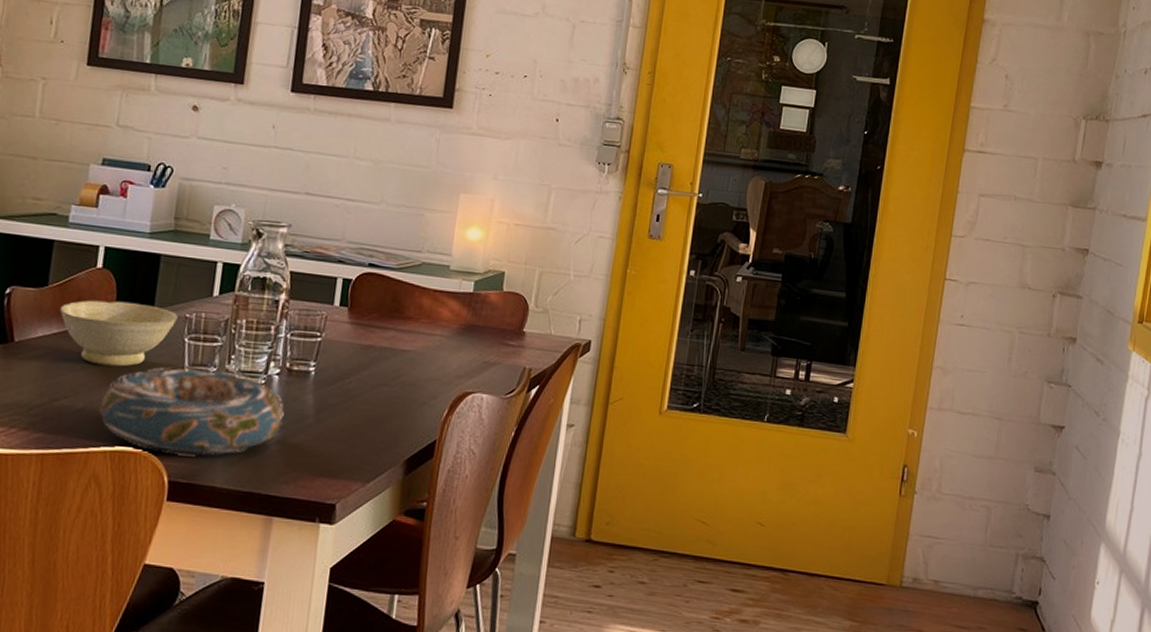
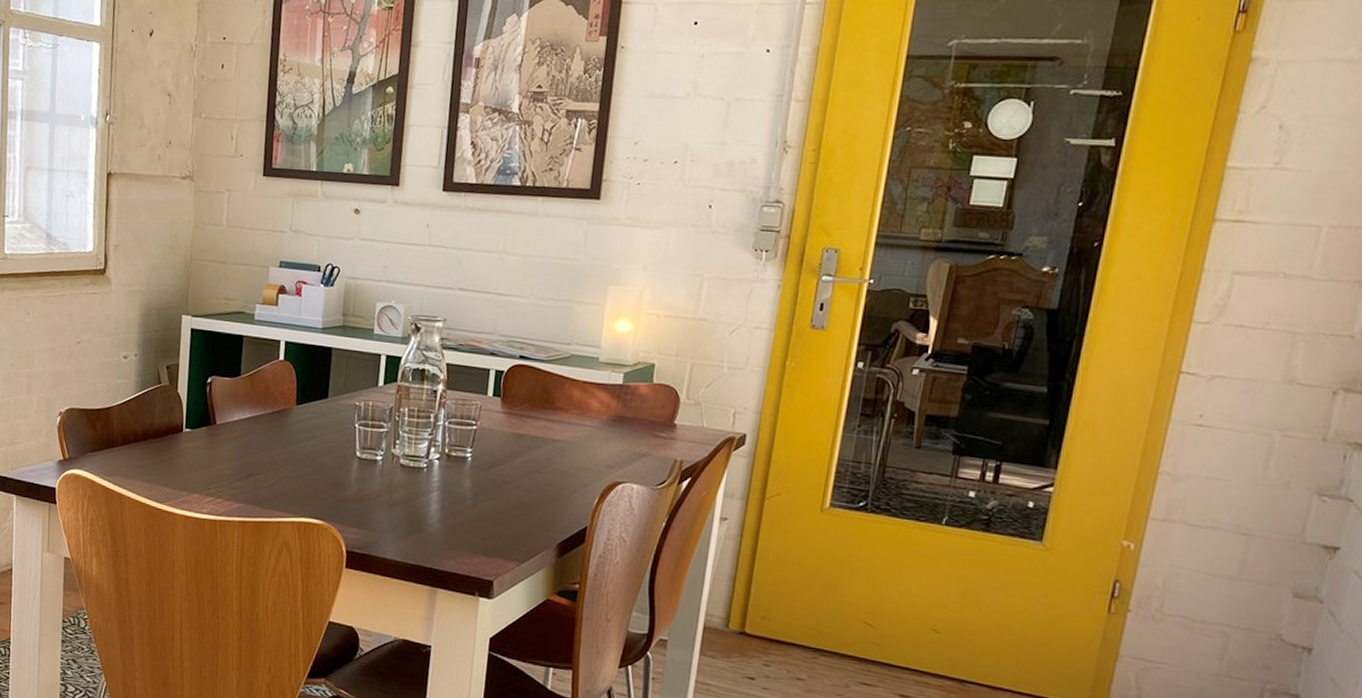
bowl: present [59,300,178,367] -> none [250,388,349,449]
decorative bowl: present [99,367,284,456] -> none [286,450,445,530]

